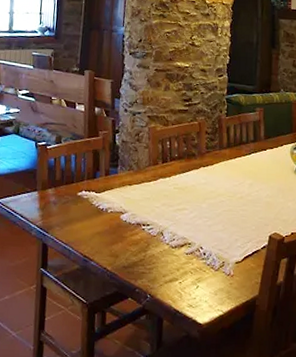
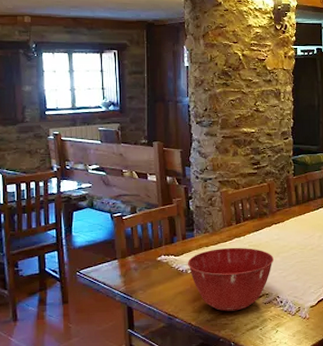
mixing bowl: none [108,188,199,259] -> present [187,247,273,312]

